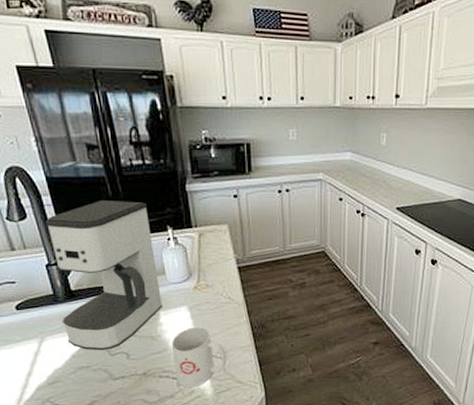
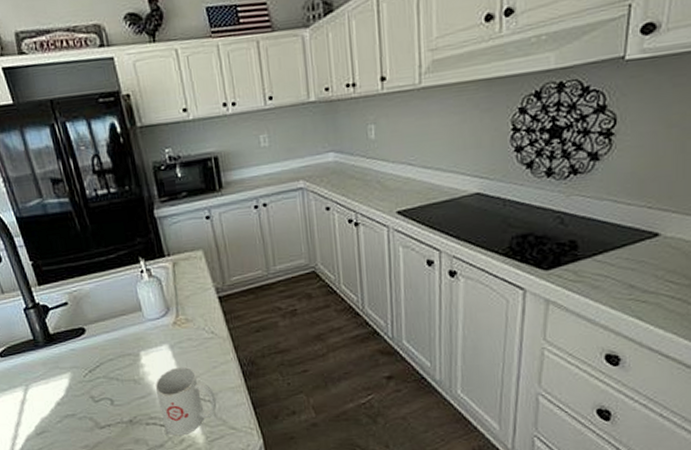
coffee maker: present [45,199,163,351] -> none [19,234,143,397]

